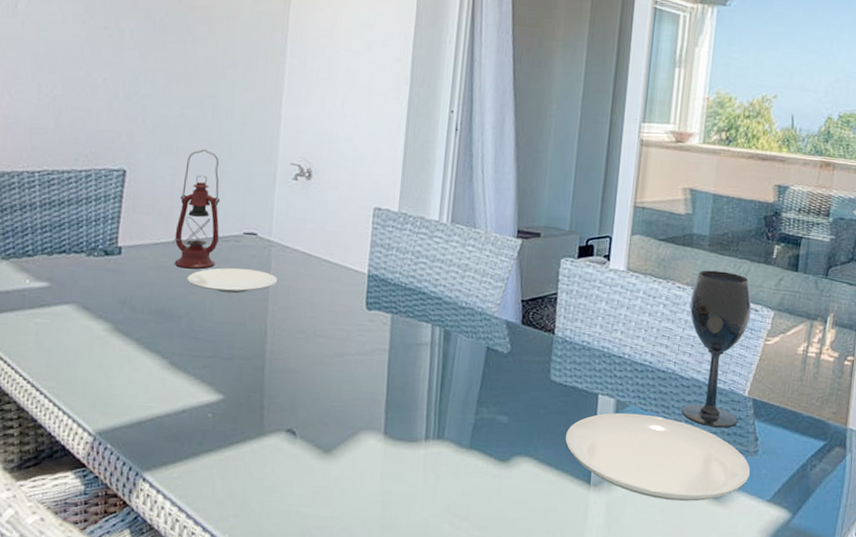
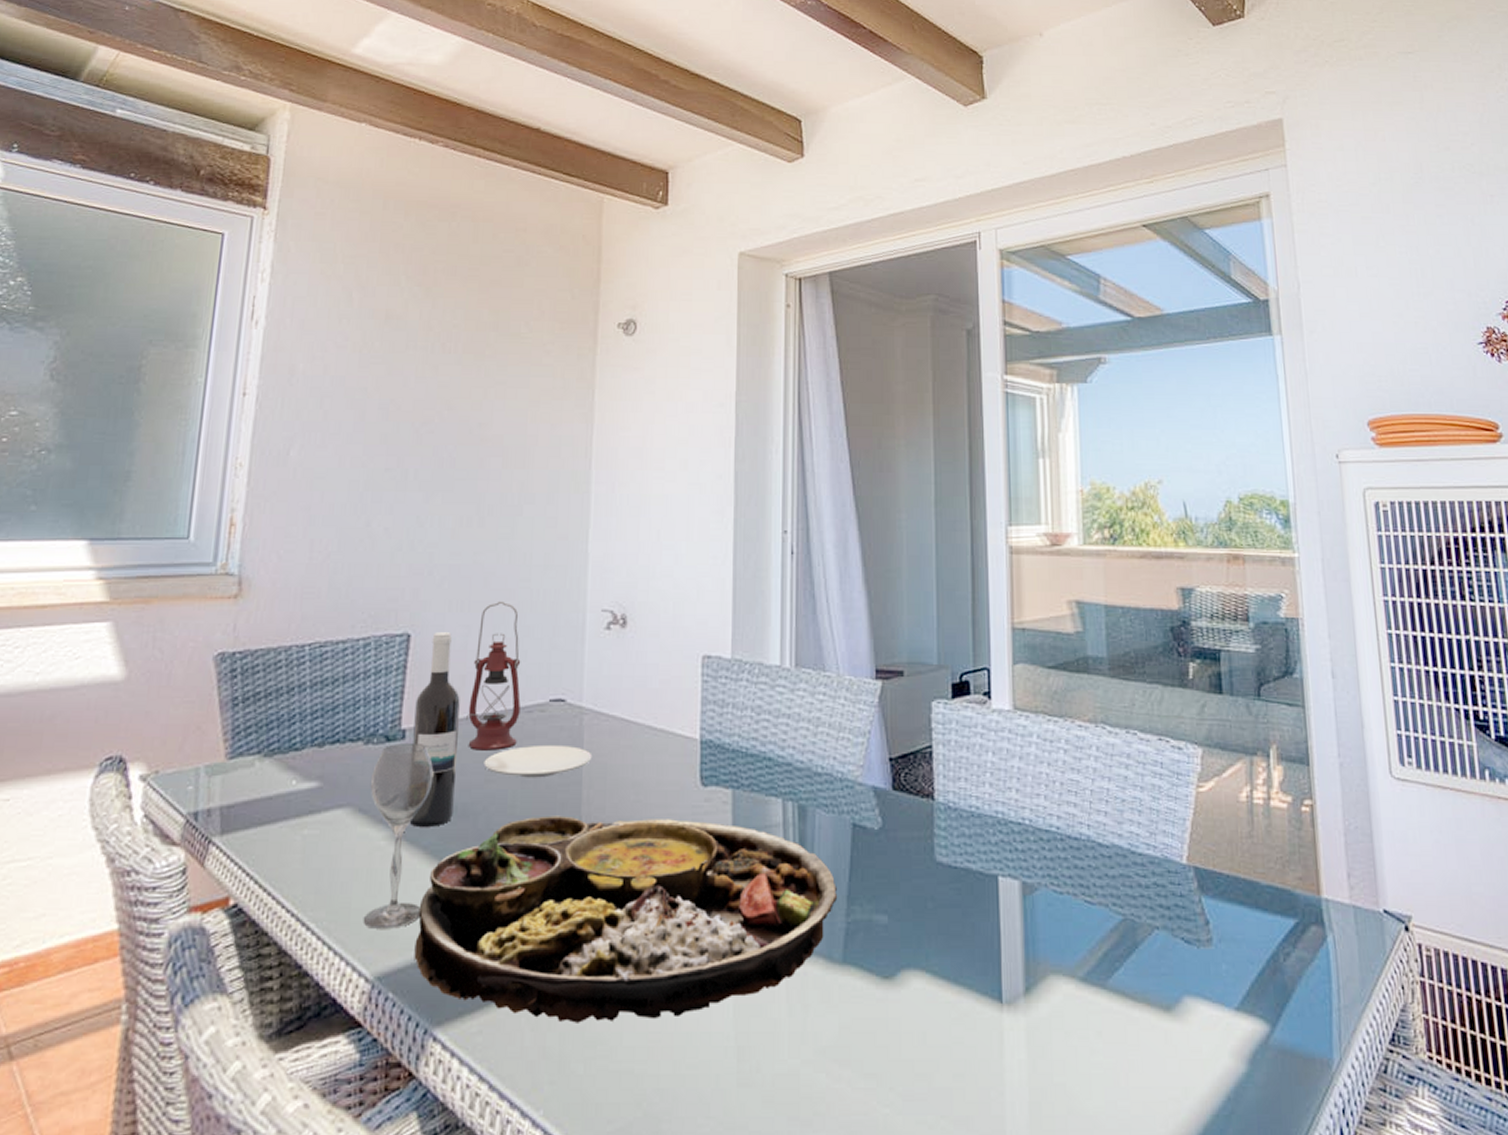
wineglass: none [86,257,145,398] -> present [363,742,434,929]
wine bottle: none [124,170,168,324] -> present [409,632,460,827]
food platter: none [128,323,470,478] -> present [414,815,837,1023]
plate: present [566,412,750,501] -> none [964,899,1206,1017]
wine glass: present [681,270,752,428] -> none [1096,701,1179,910]

